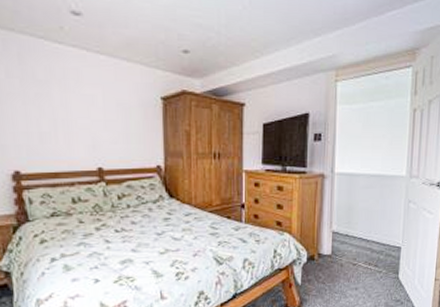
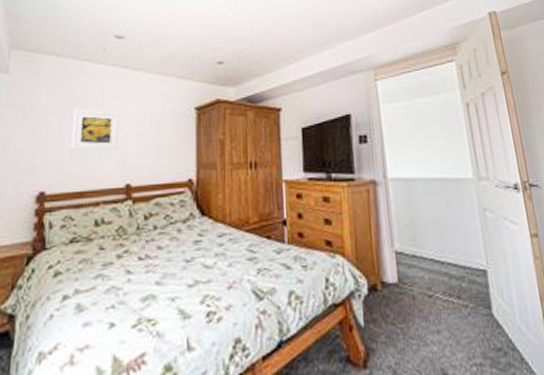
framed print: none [37,91,87,135] -> present [71,109,119,151]

